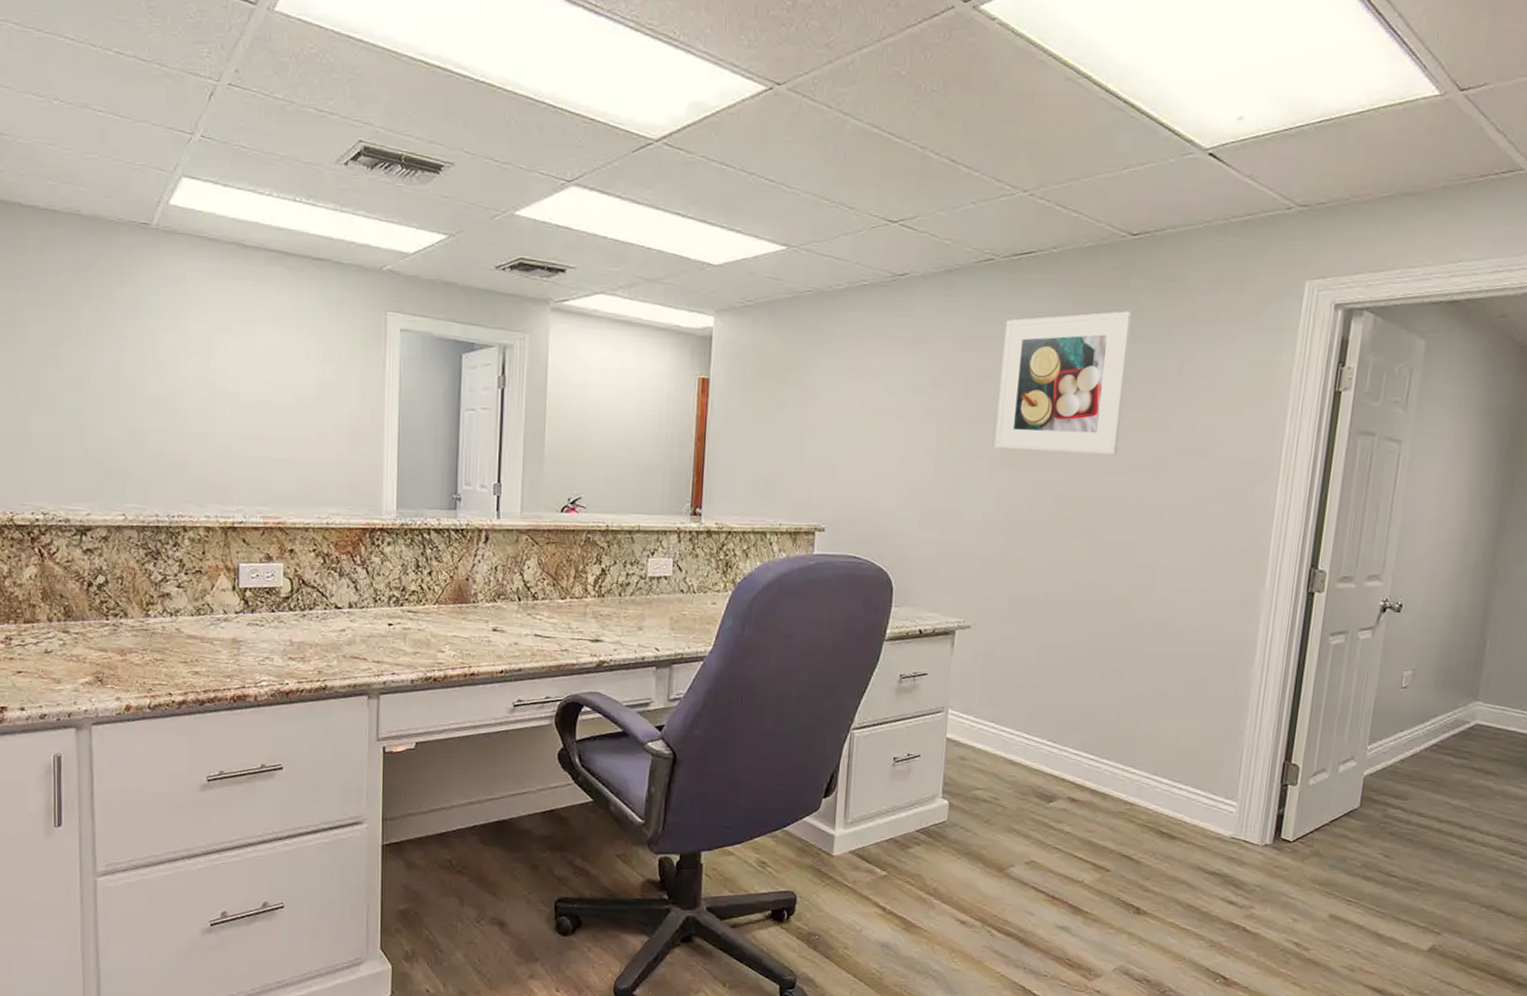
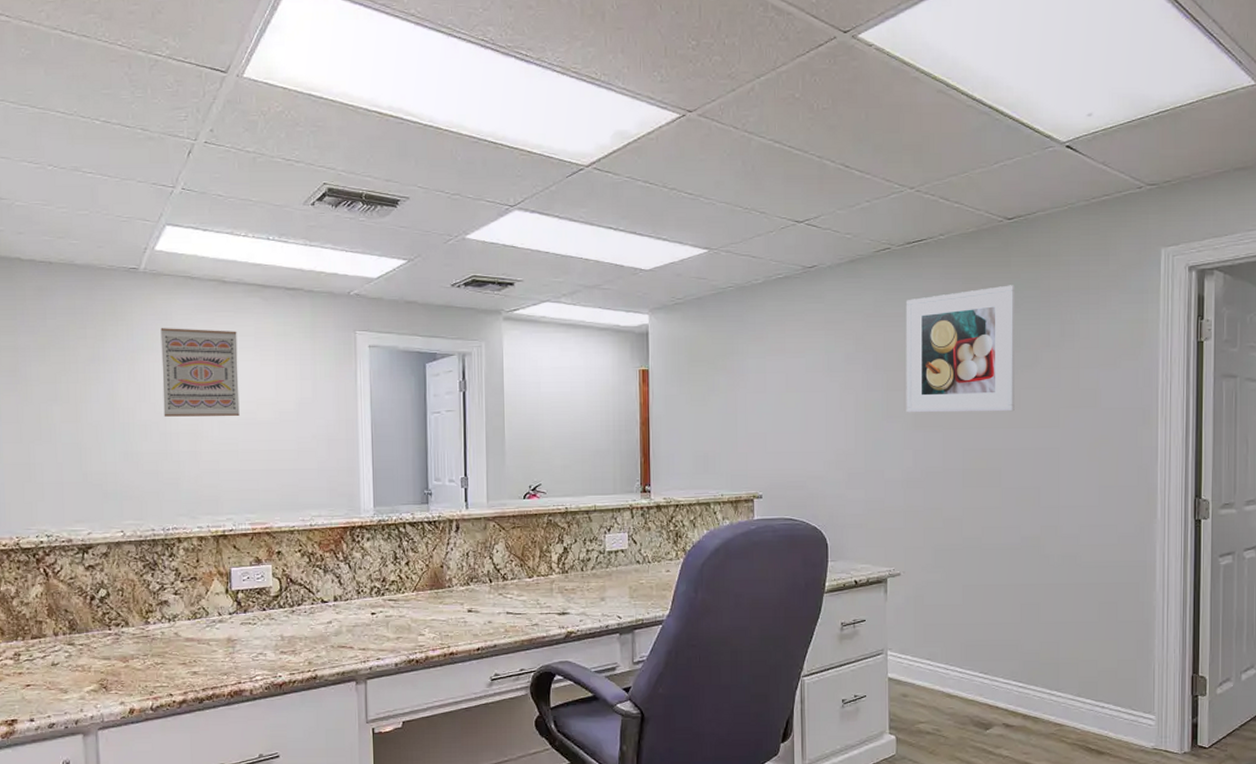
wall art: none [172,293,256,398] -> present [160,328,240,417]

